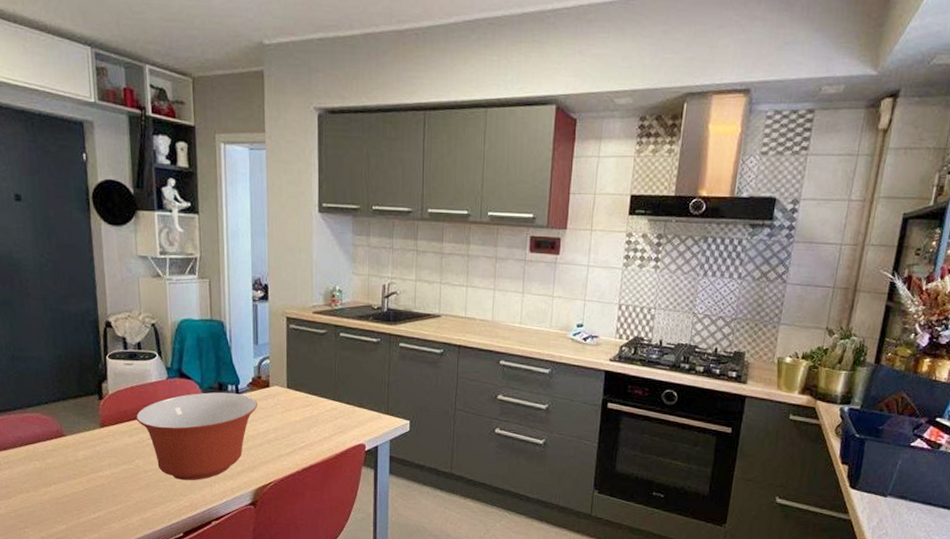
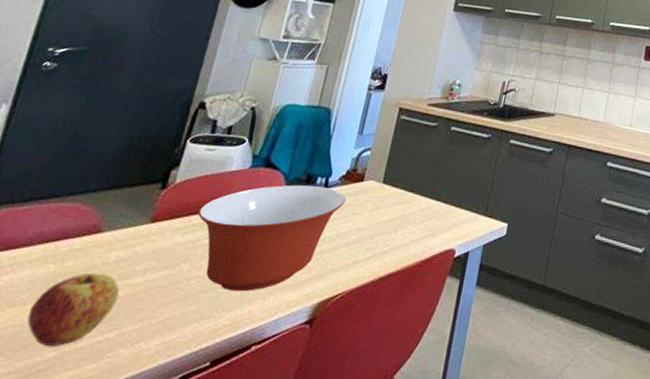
apple: none [34,467,97,521] -> present [27,273,120,346]

